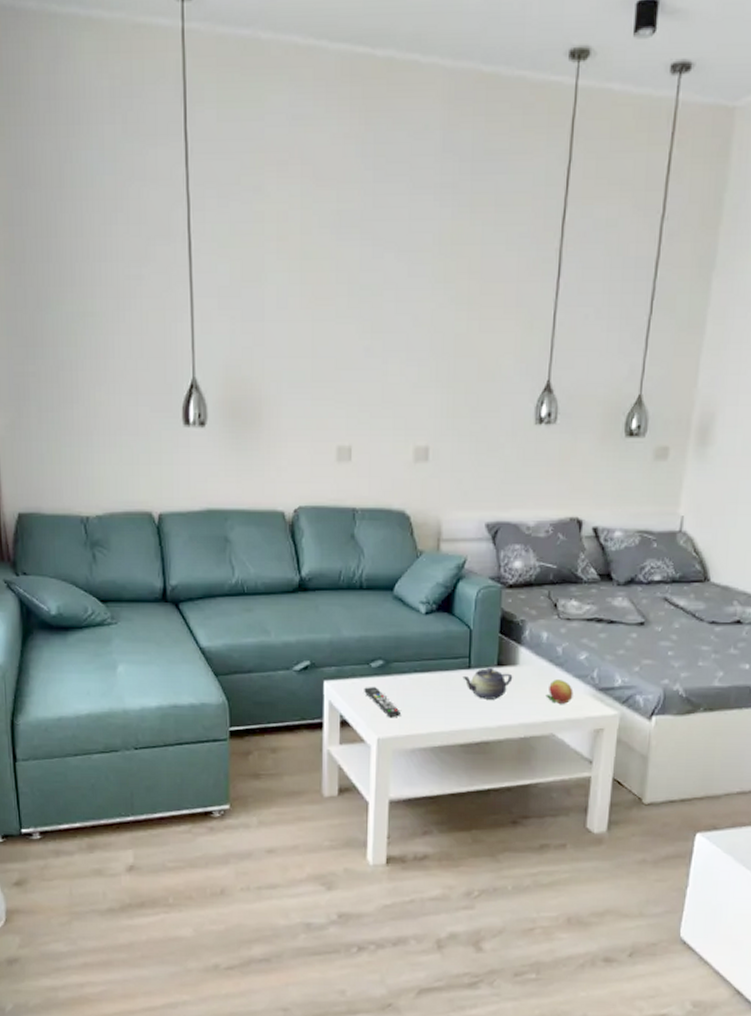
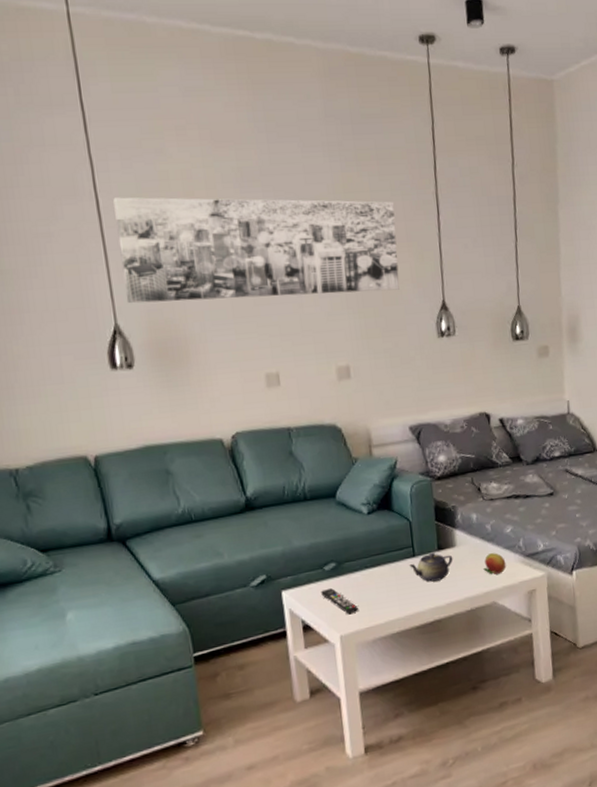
wall art: none [206,239,508,364] -> present [113,197,400,304]

